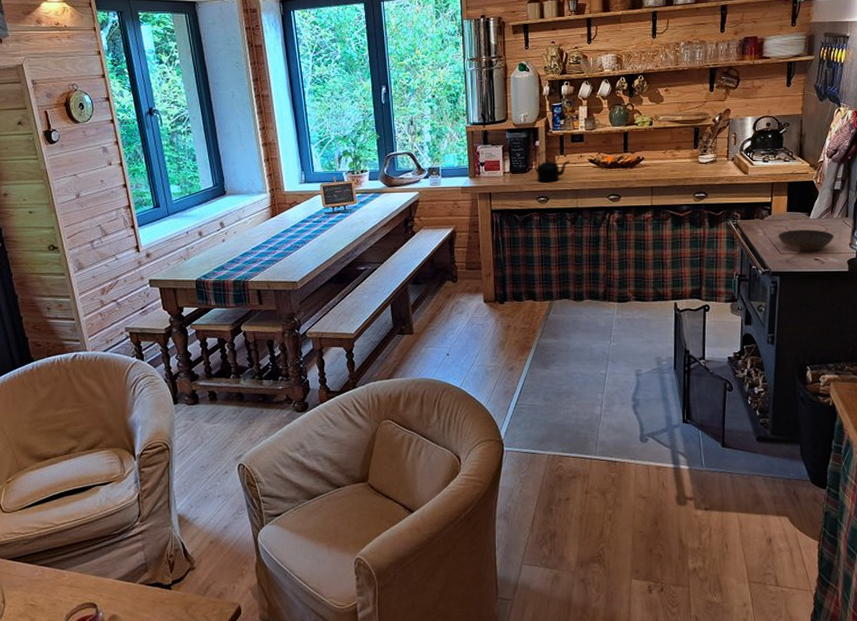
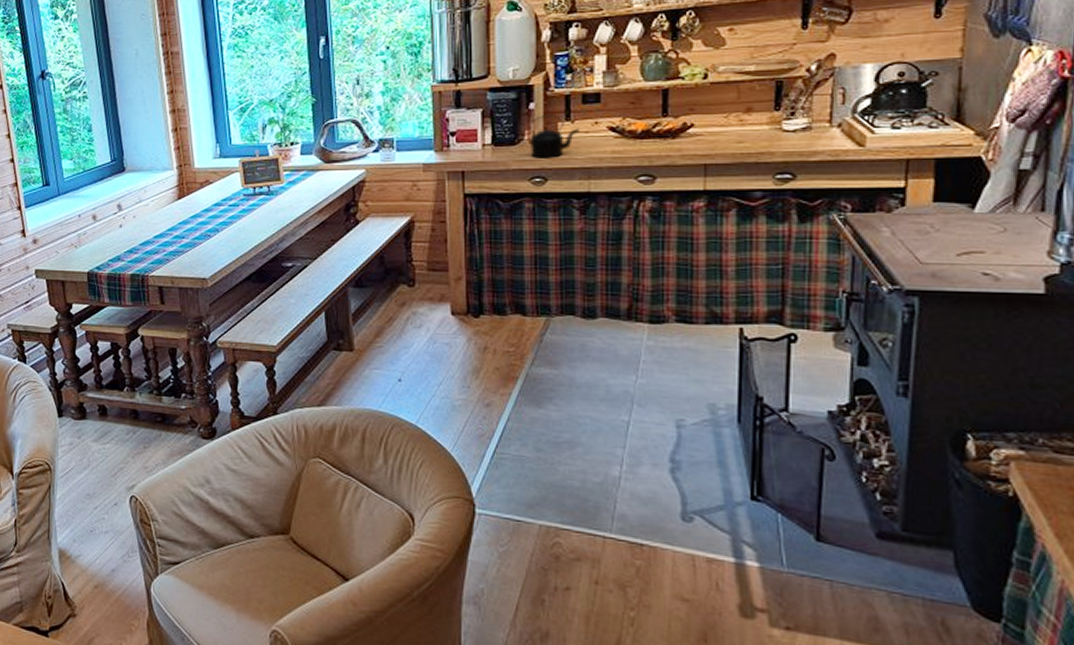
bowl: present [778,229,834,252] -> none [917,228,1019,262]

